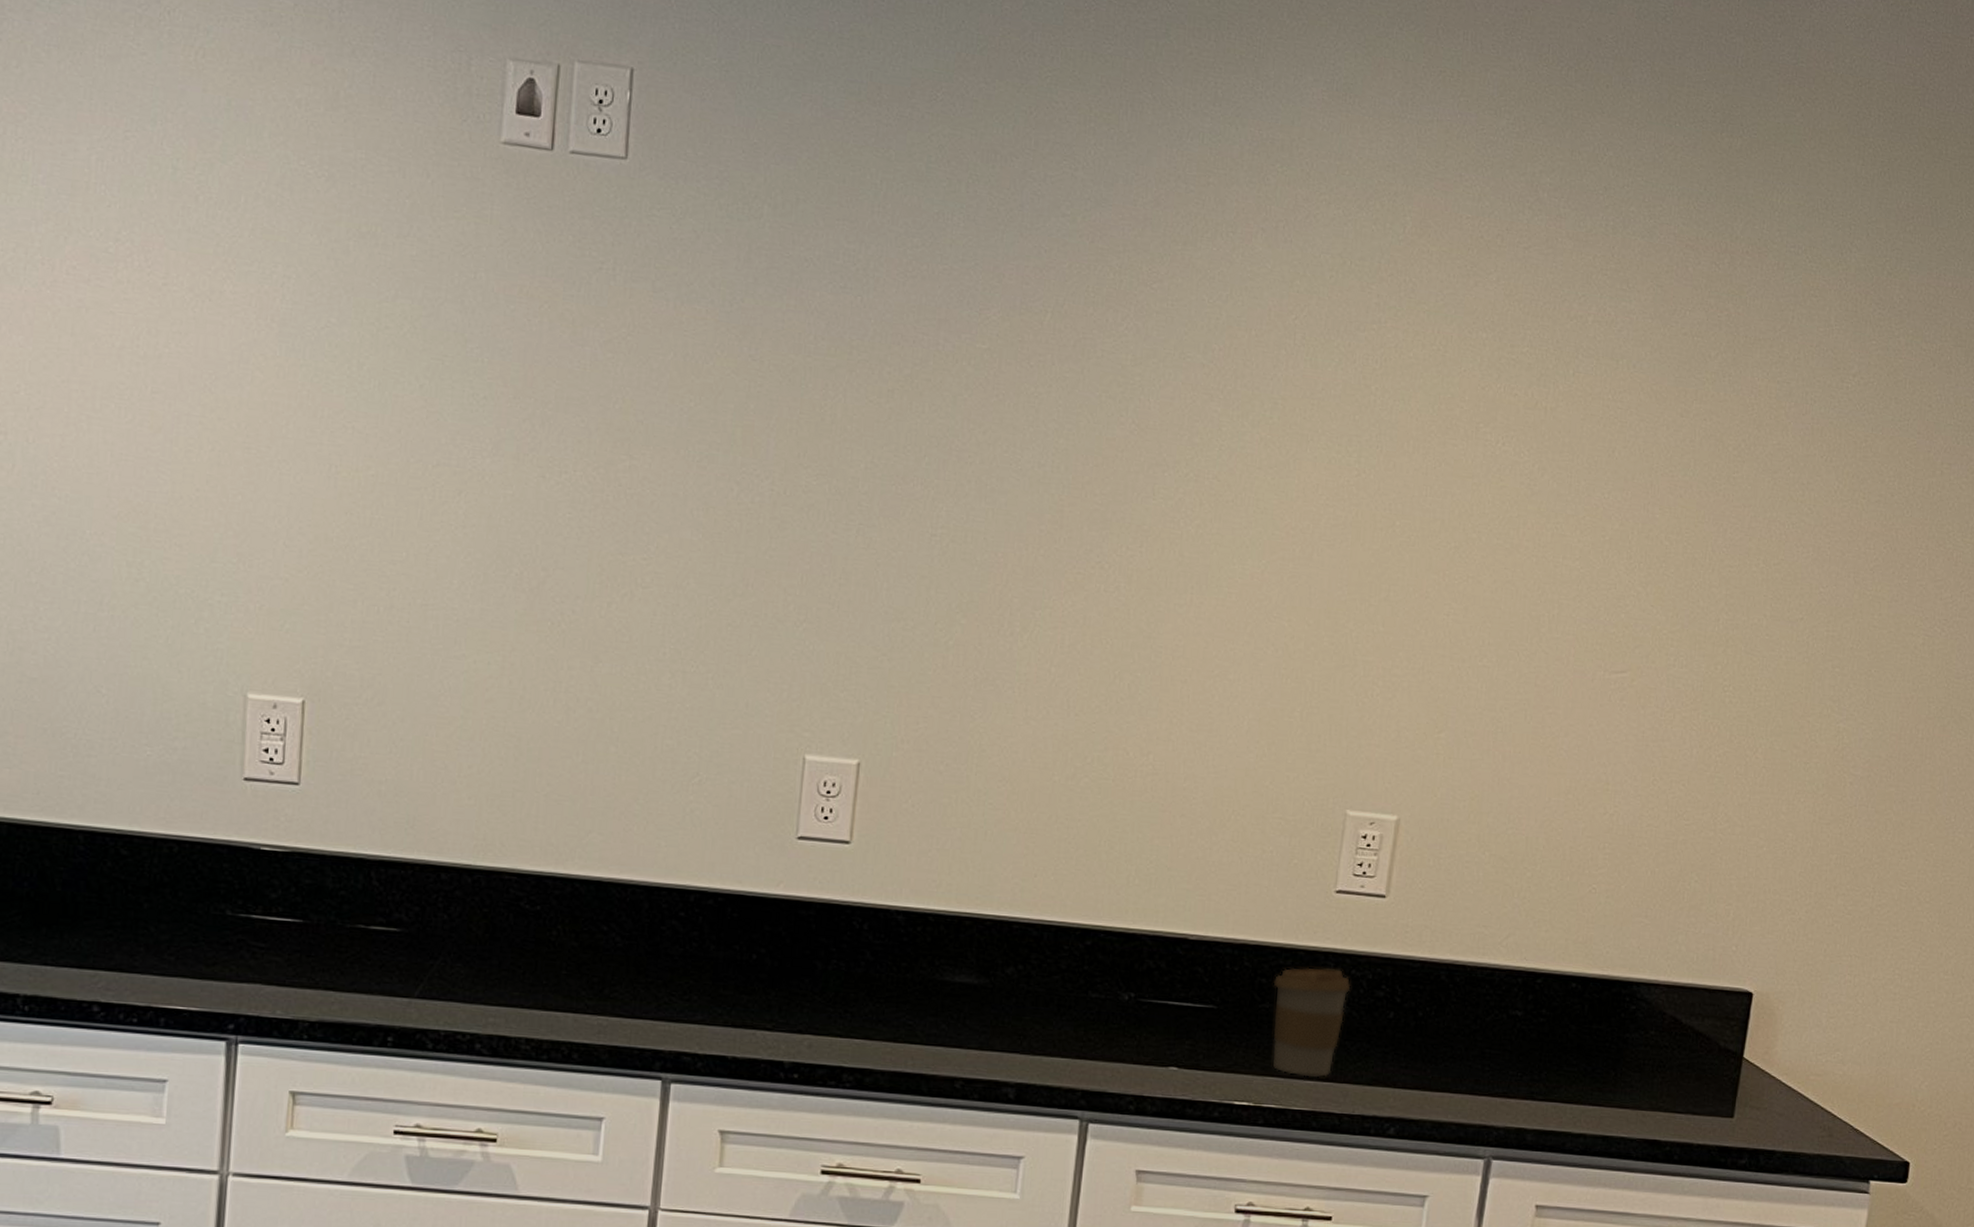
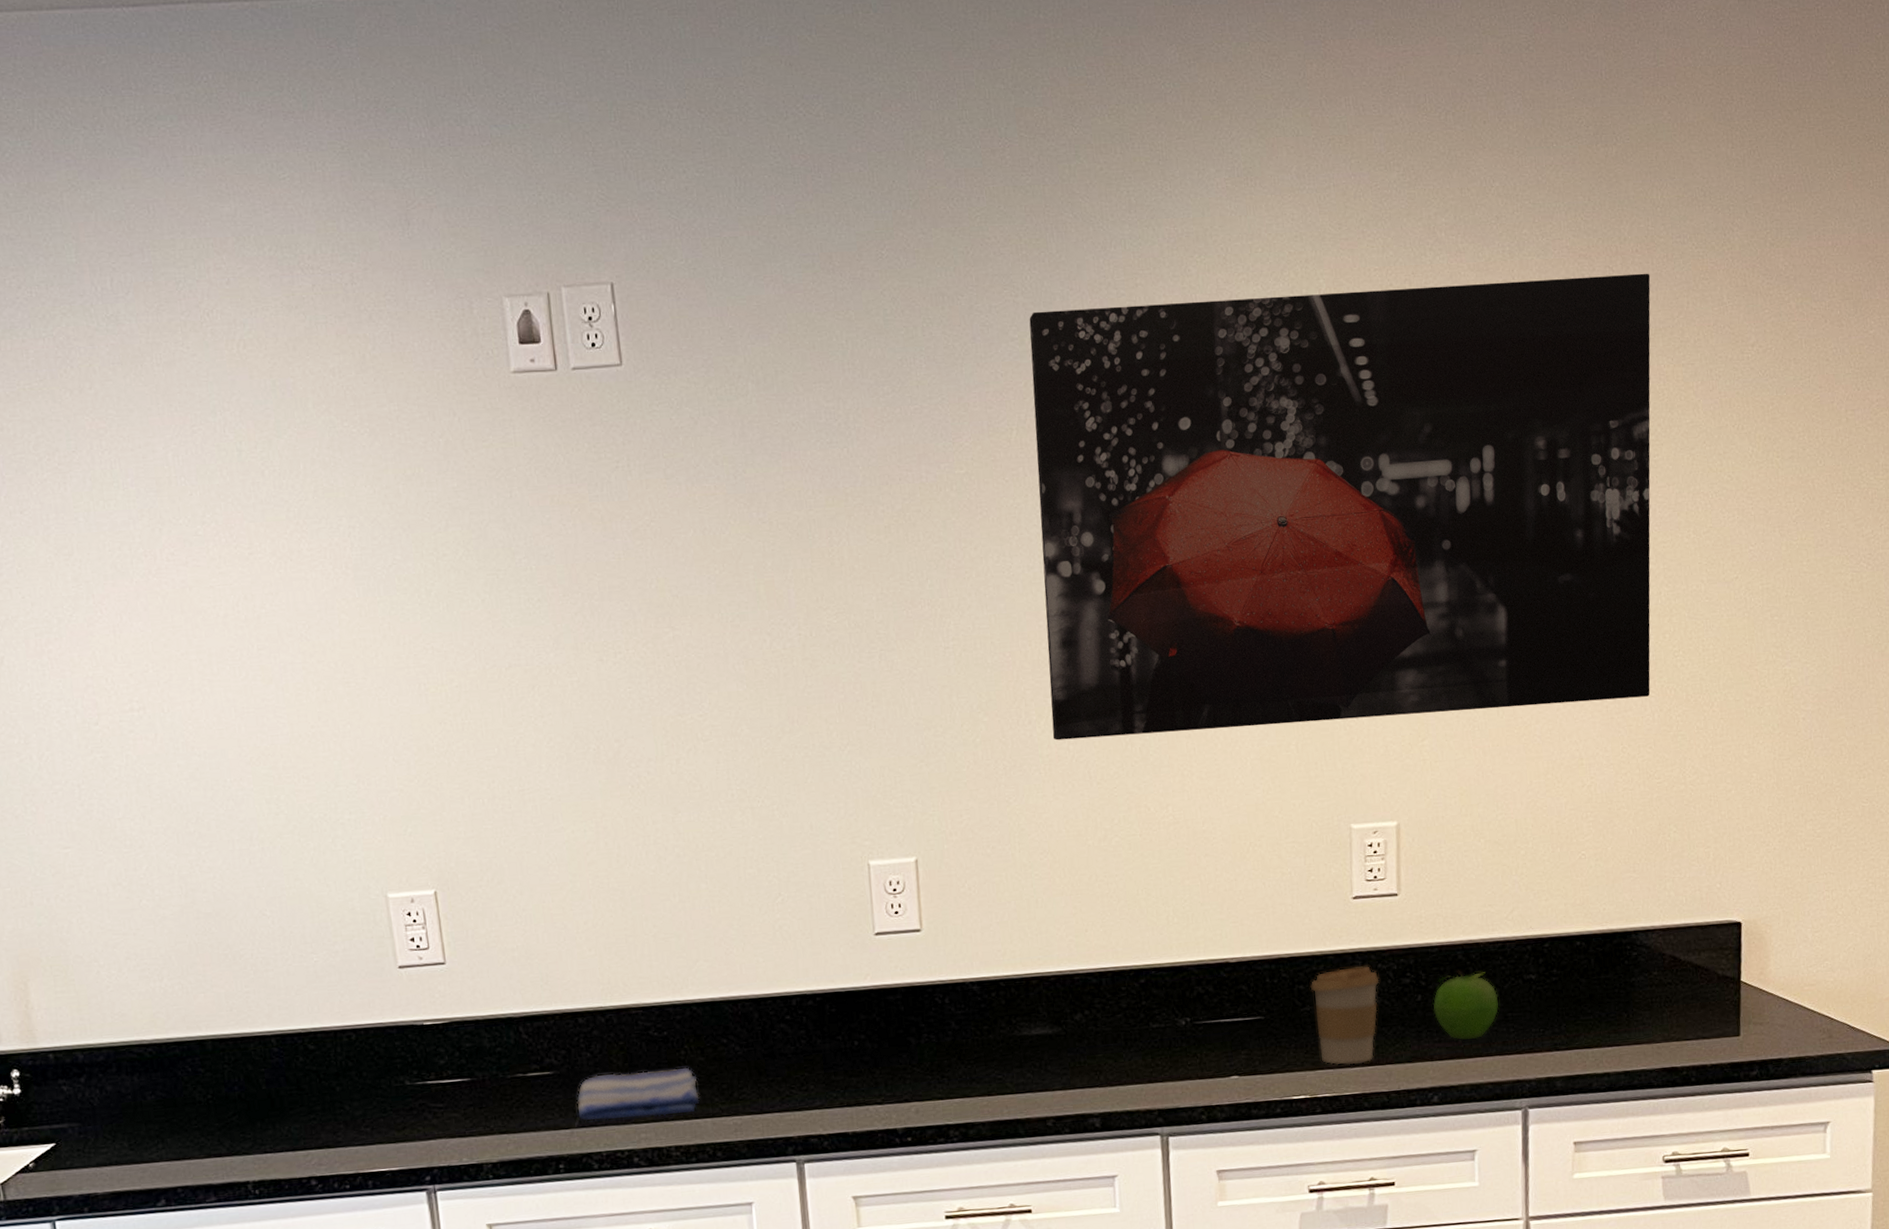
dish towel: none [420,941,566,1002] -> present [577,1067,700,1121]
wall art: none [1034,190,1758,729] -> present [1029,273,1651,741]
fruit: none [1404,991,1478,1072] -> present [1432,970,1499,1041]

